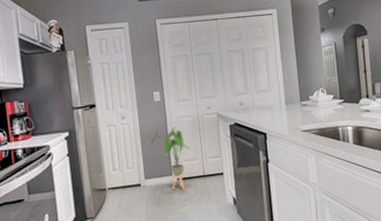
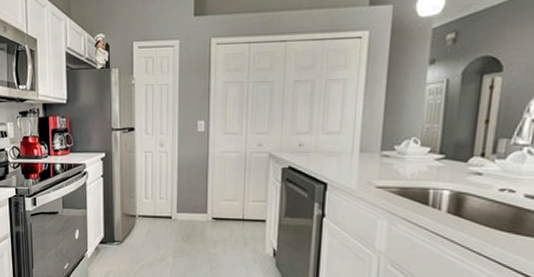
house plant: present [150,127,191,191] -> none [187,162,232,231]

